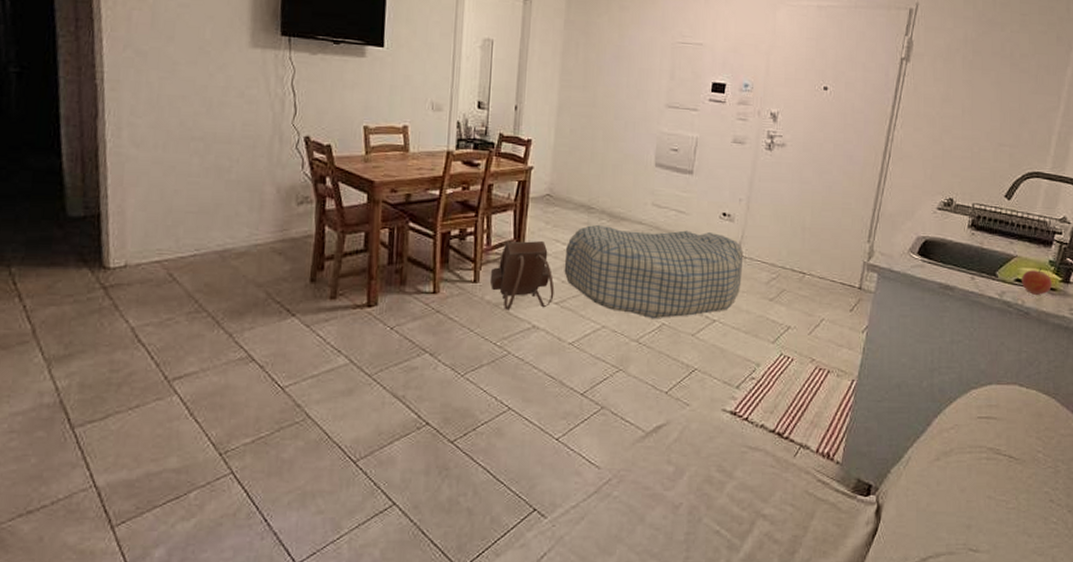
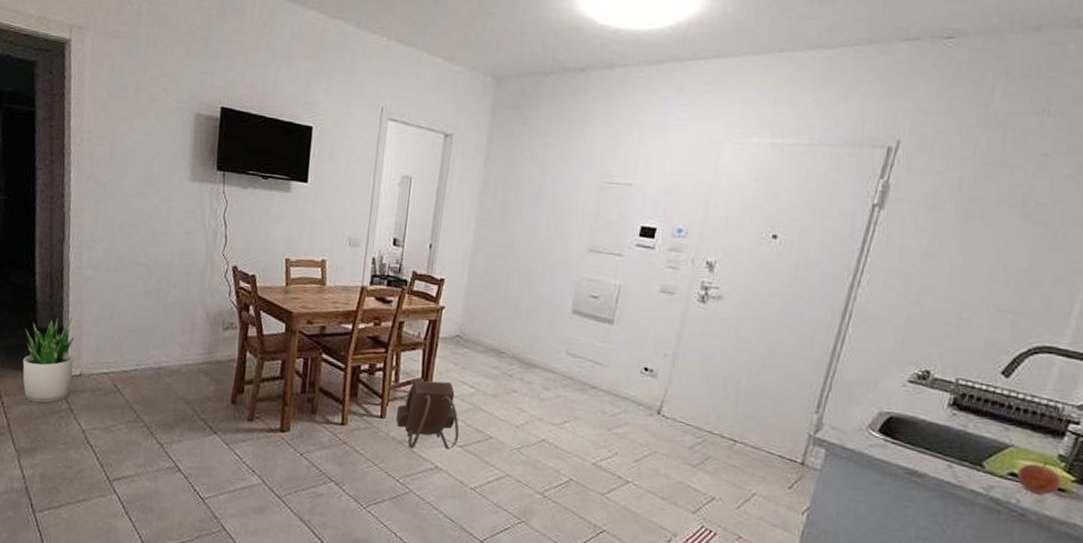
planter: none [49,203,116,302] -> present [22,318,75,403]
dog bed: present [564,225,744,319] -> none [470,370,666,474]

